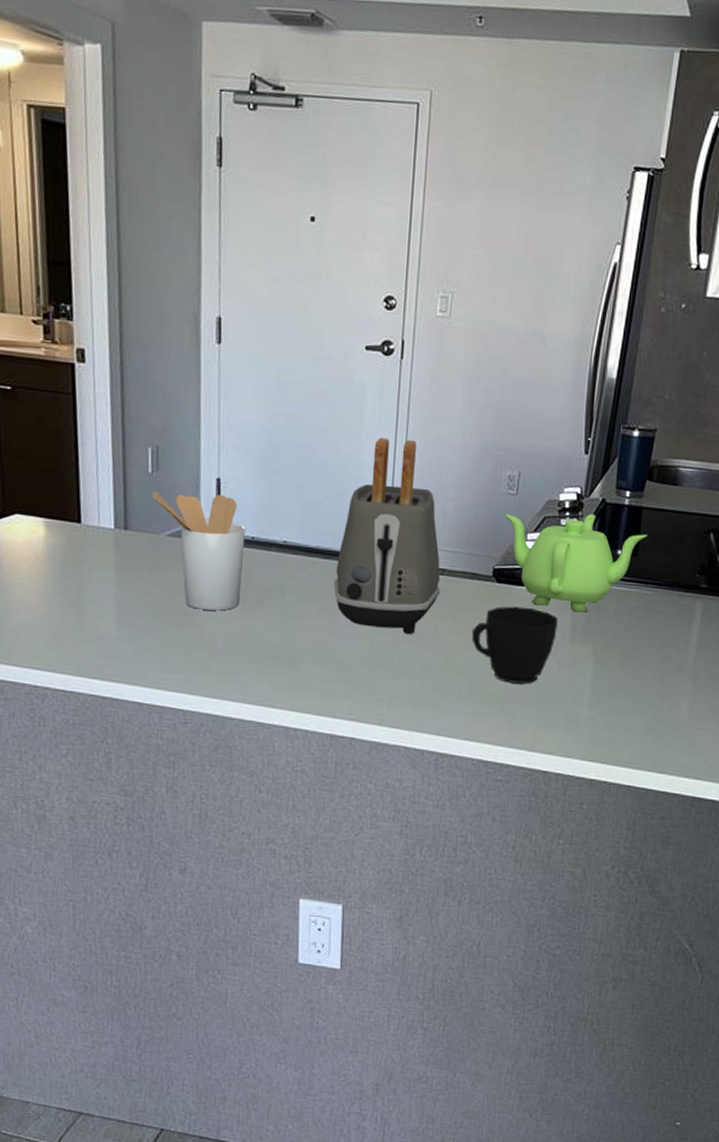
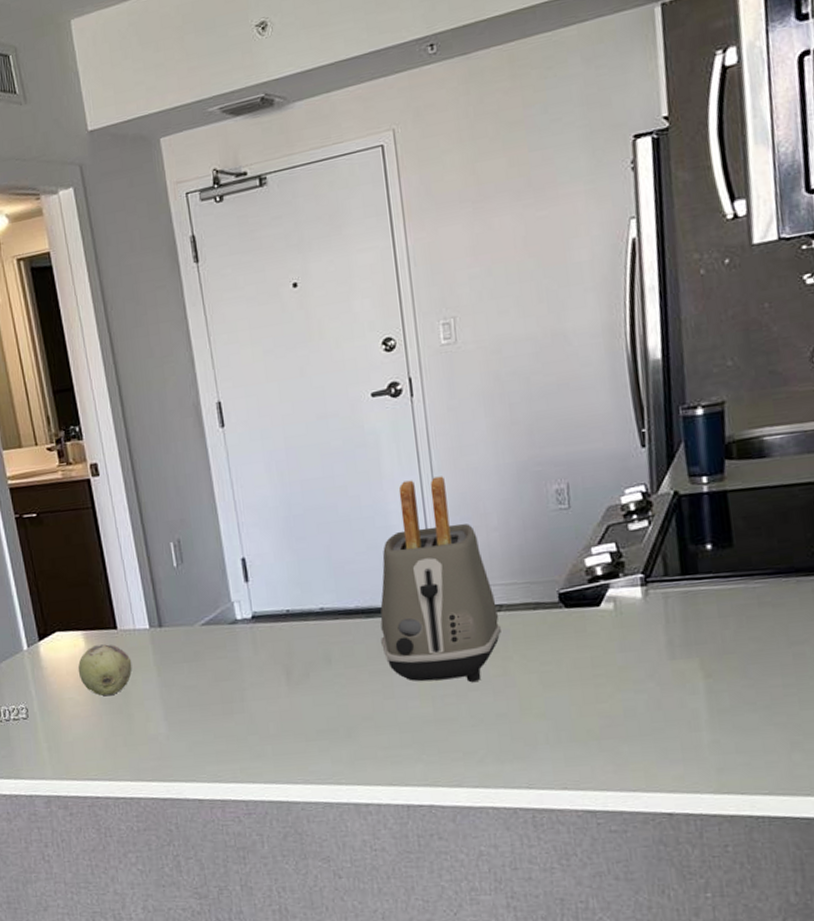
fruit: none [33,535,91,588] -> present [78,644,132,696]
utensil holder: present [151,491,246,611] -> none [180,574,285,694]
cup: present [471,606,558,684] -> none [546,628,651,718]
teapot: present [504,514,647,613] -> none [559,510,740,625]

